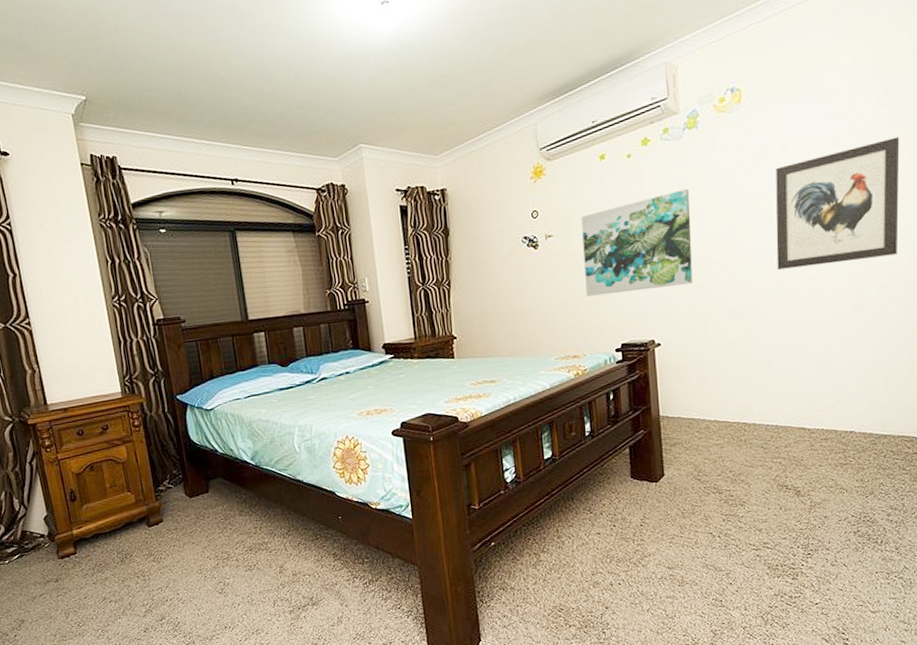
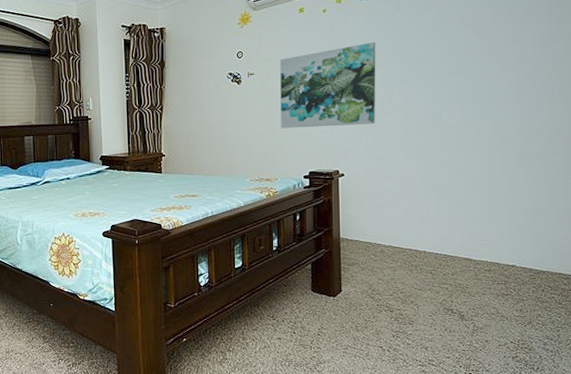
wall art: present [776,136,900,270] -> none [451,10,564,117]

